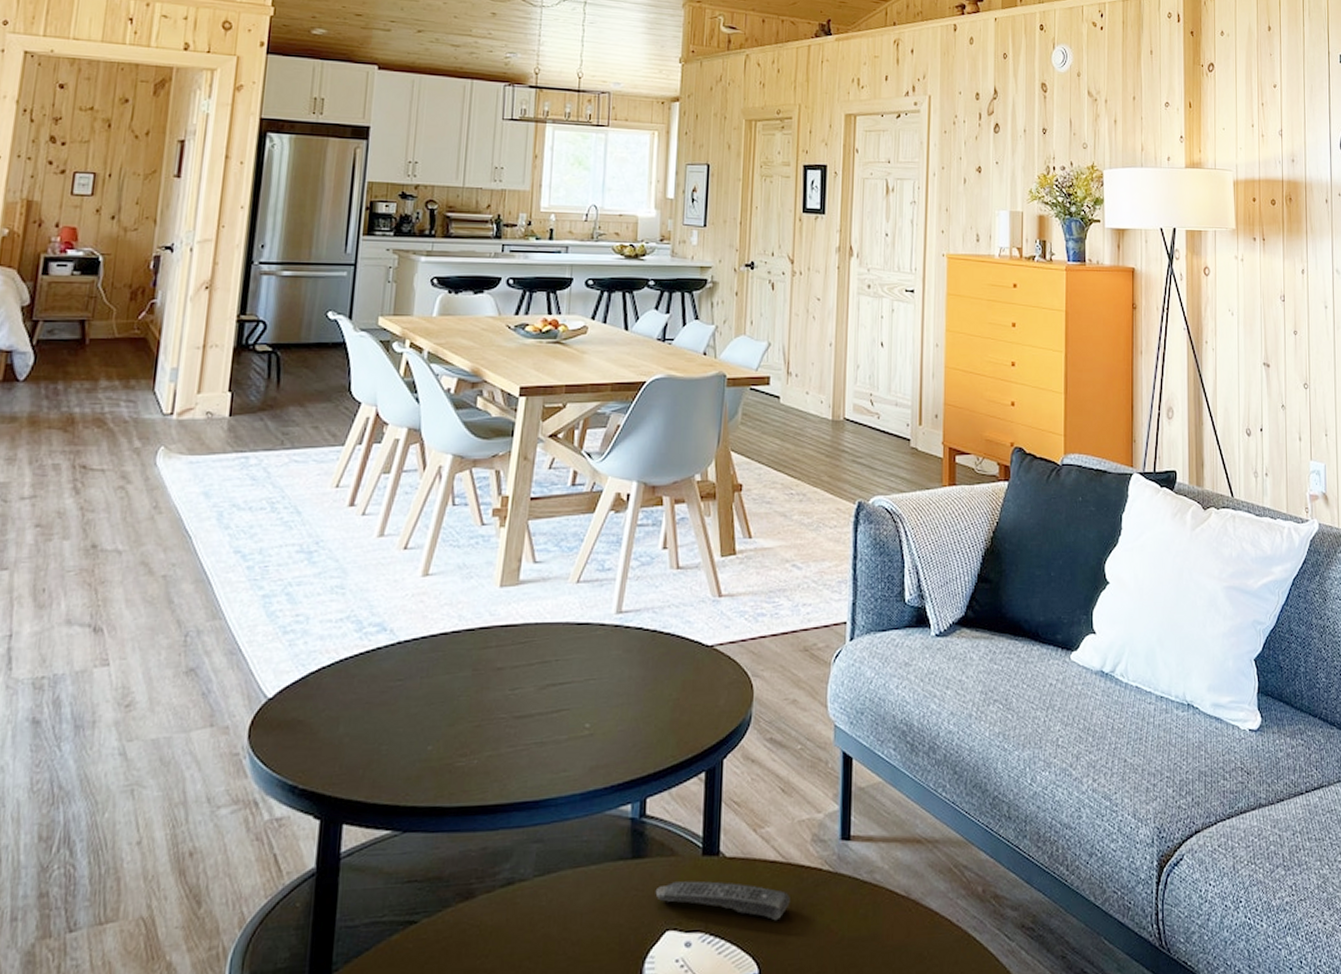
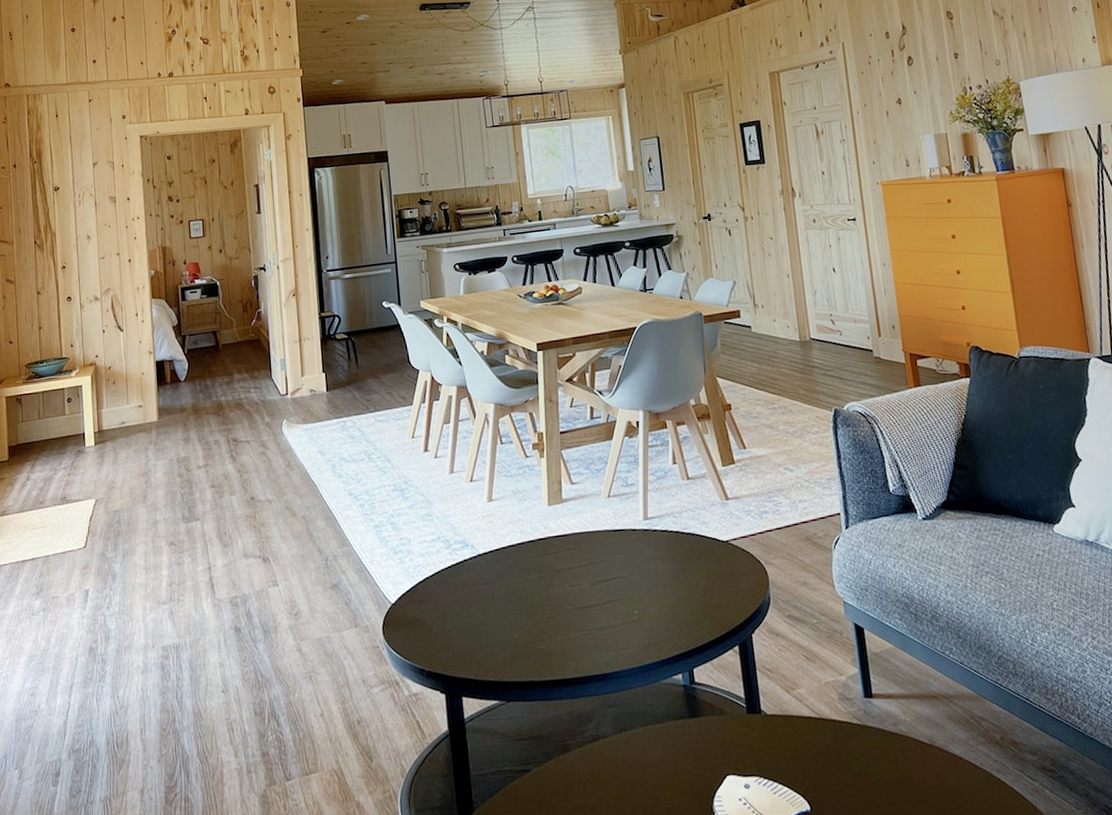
remote control: present [655,881,790,921] -> none [713,734,828,766]

